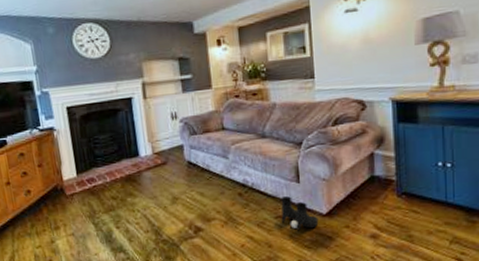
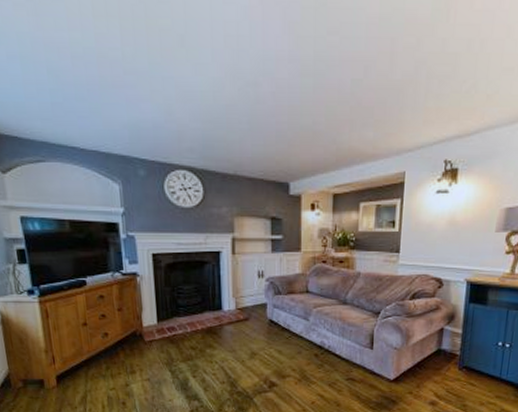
boots: present [281,195,319,231] -> none [351,360,386,393]

